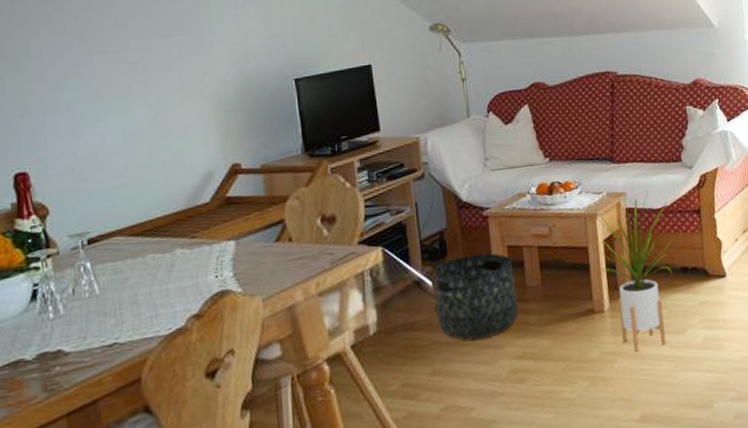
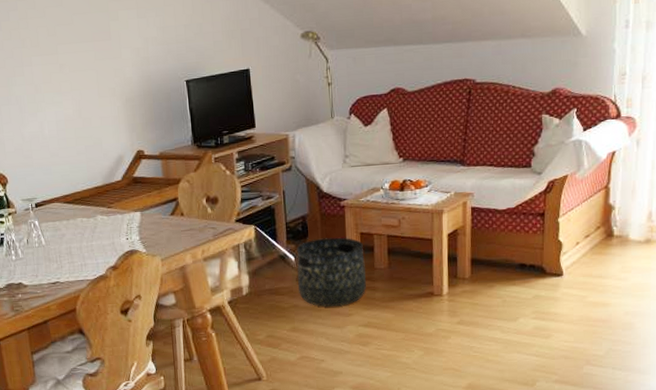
house plant: present [595,190,675,352] -> none [441,192,516,332]

